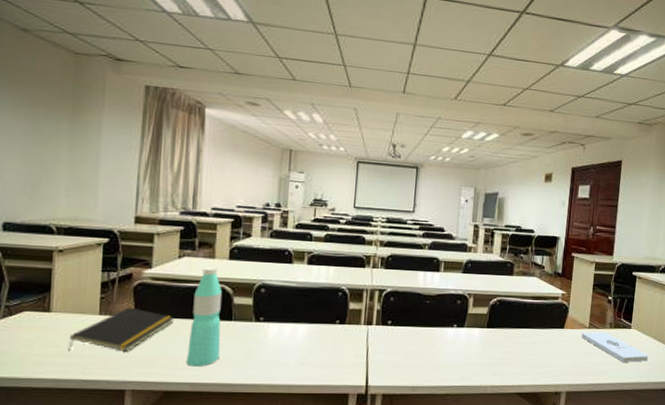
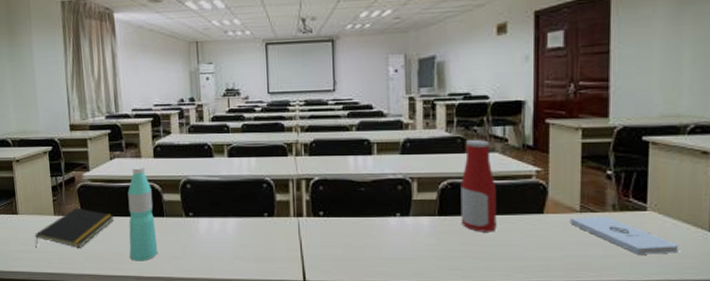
bottle: none [504,264,533,343] -> present [461,139,497,232]

